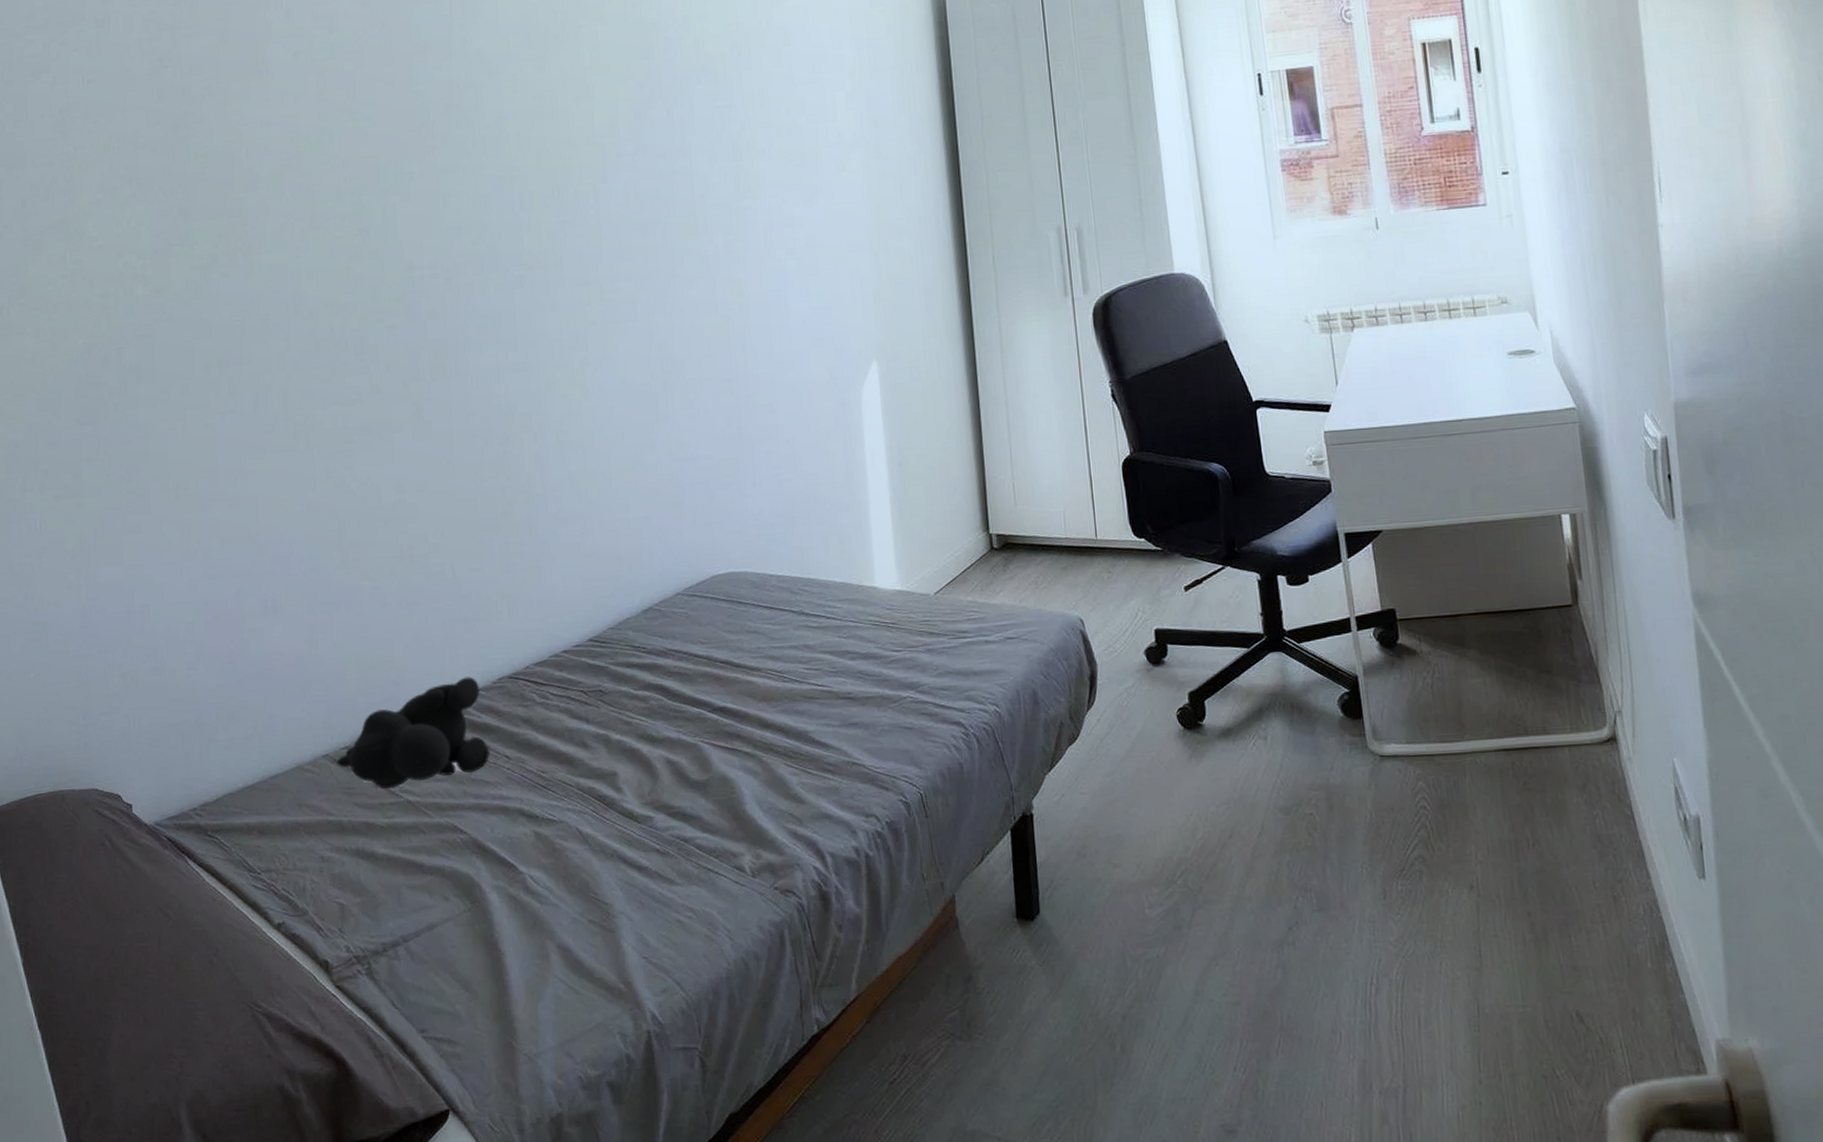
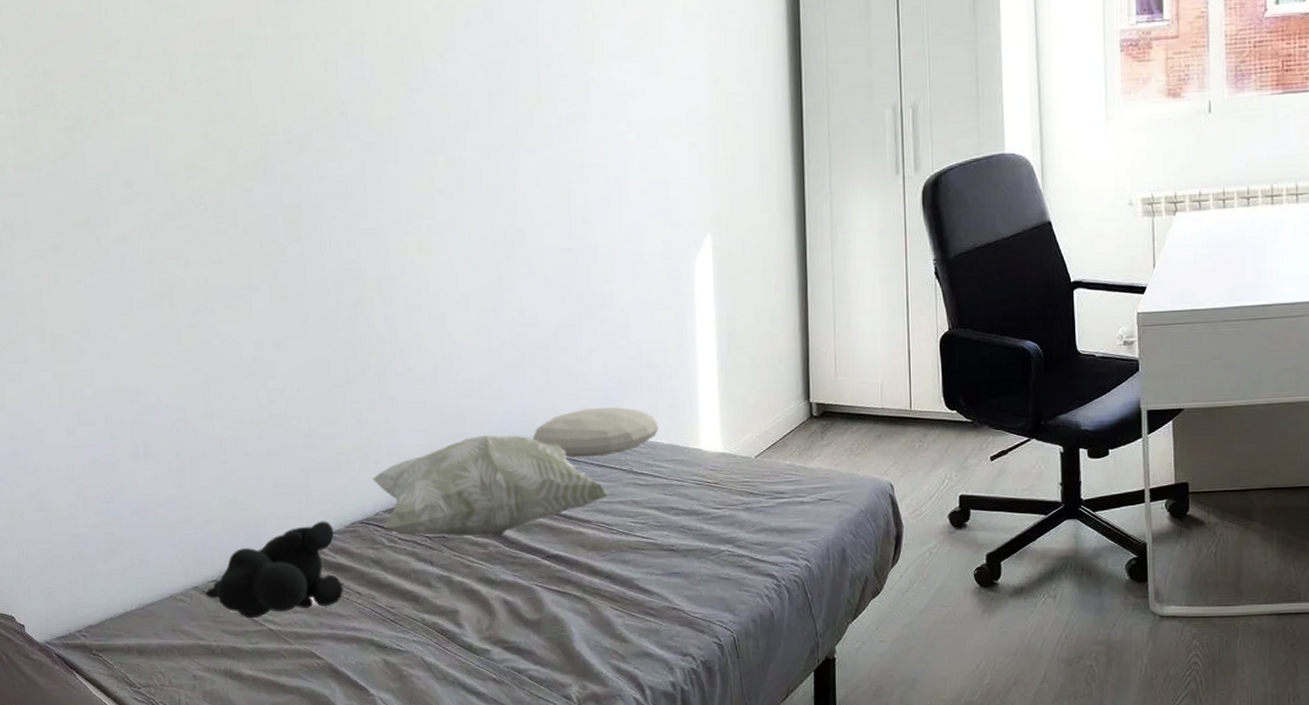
decorative pillow: none [520,577,779,690] -> present [371,435,609,537]
cushion: none [695,544,830,600] -> present [533,407,659,458]

